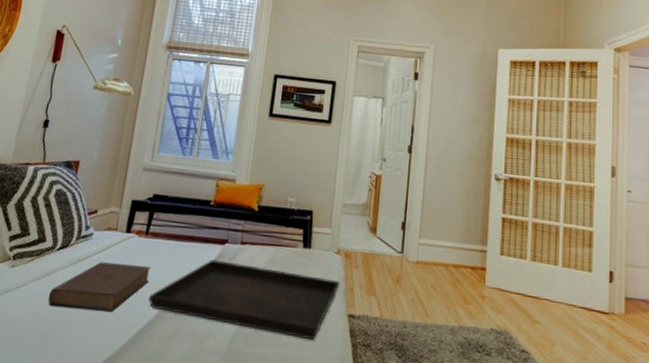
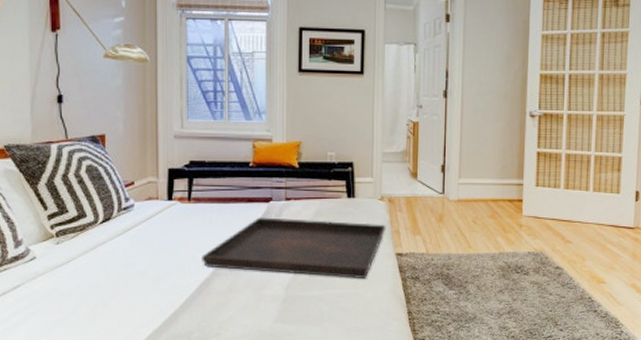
book: present [48,262,151,312] -> none [100,230,199,276]

